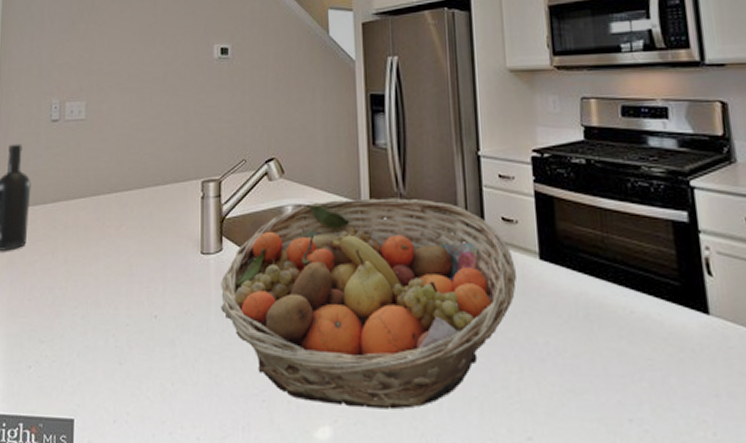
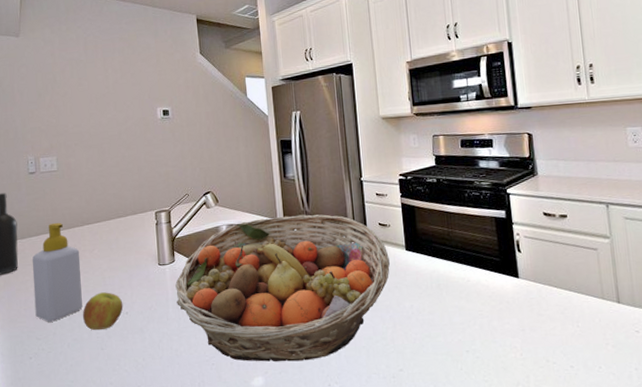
soap bottle: none [41,186,103,320] -> present [32,222,83,322]
apple: none [99,285,152,336] -> present [82,292,123,330]

